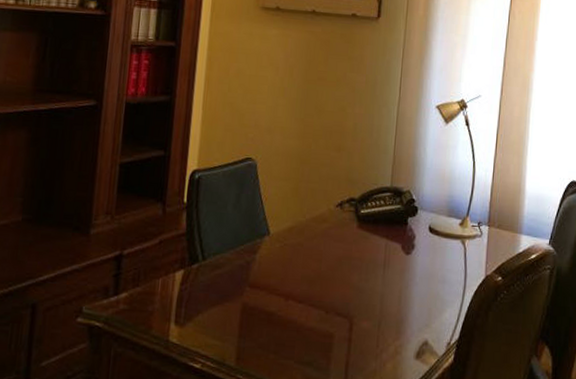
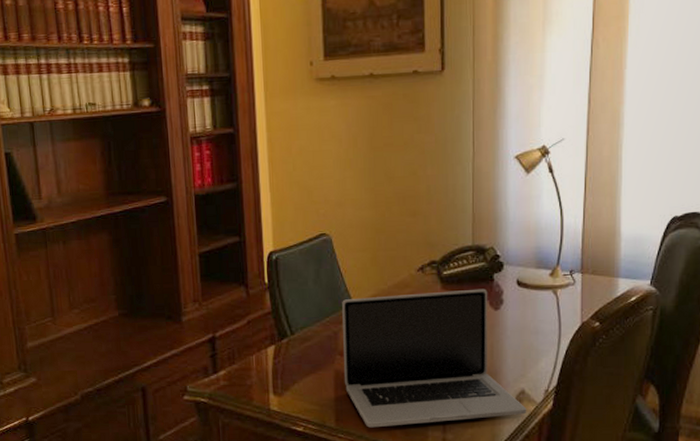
laptop: none [250,228,429,371] -> present [342,288,527,428]

